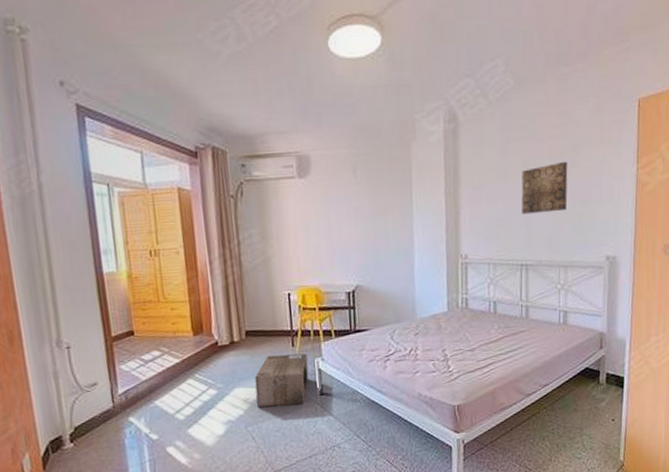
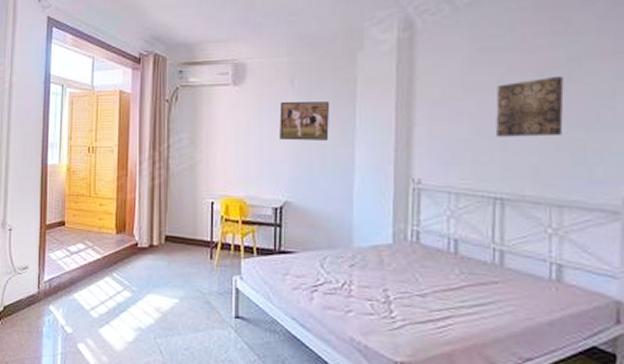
cardboard box: present [254,353,309,408] -> none [169,265,225,325]
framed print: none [345,190,391,229] -> present [279,101,329,141]

